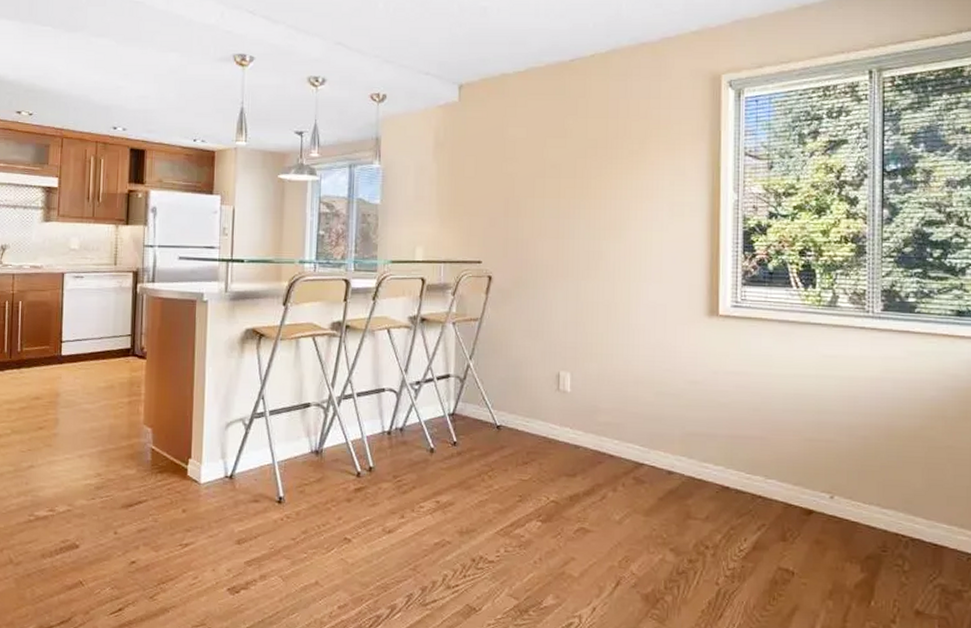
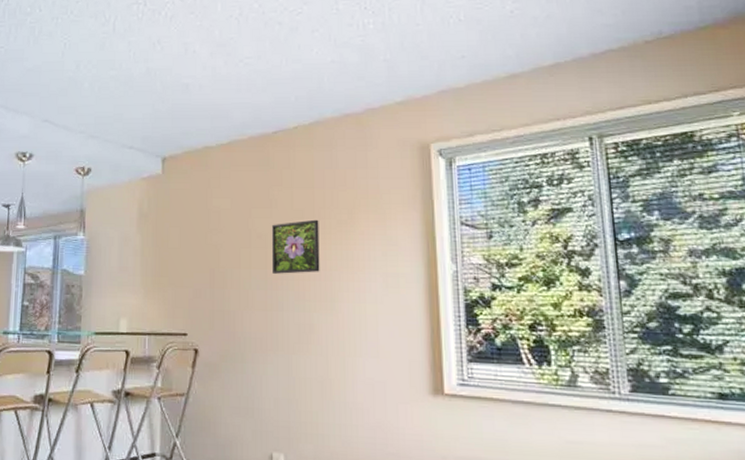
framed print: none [564,149,612,203] -> present [271,219,320,274]

